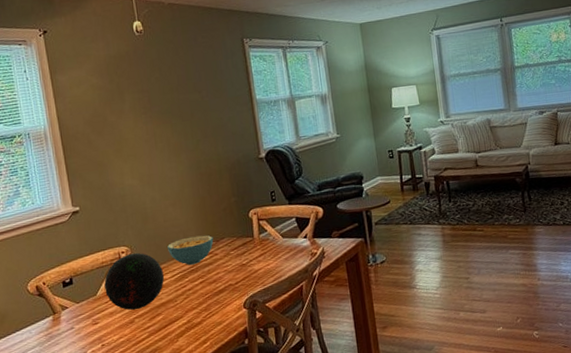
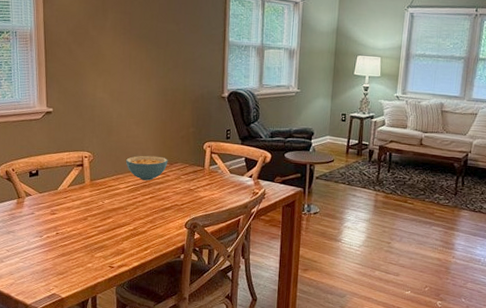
decorative orb: present [104,252,164,311] -> none [65,159,119,210]

